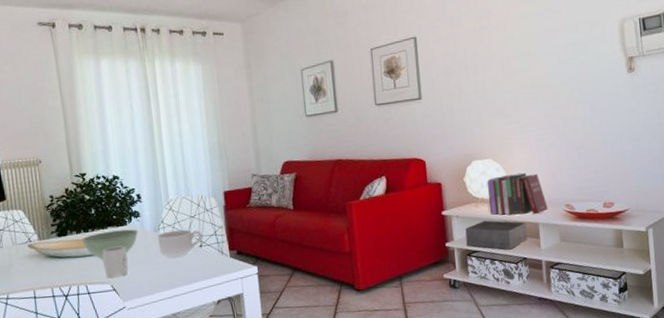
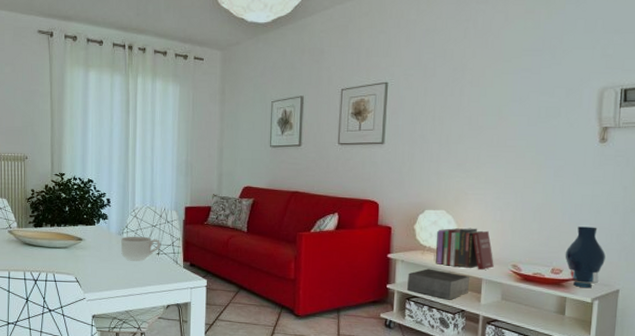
bowl: present [82,229,138,262] -> none [55,228,104,256]
mug: present [102,245,129,279] -> none [71,243,92,271]
vase: none [613,155,653,218] -> present [565,226,606,287]

